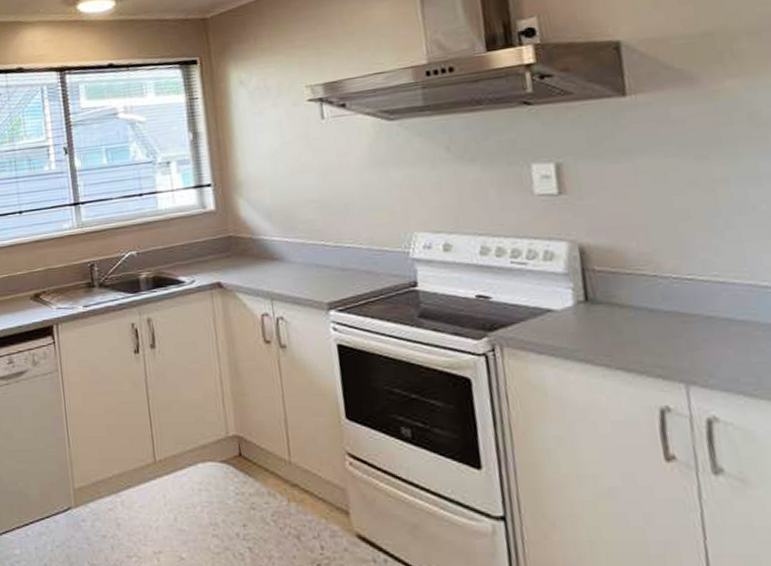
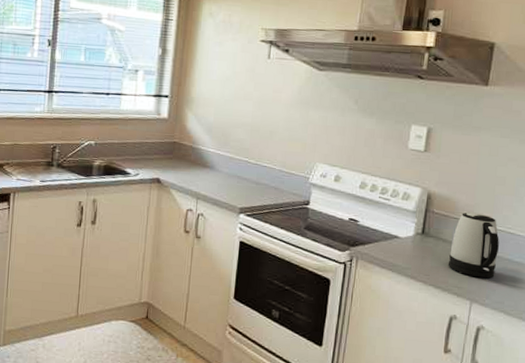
kettle: none [632,261,713,350] -> present [447,212,499,278]

